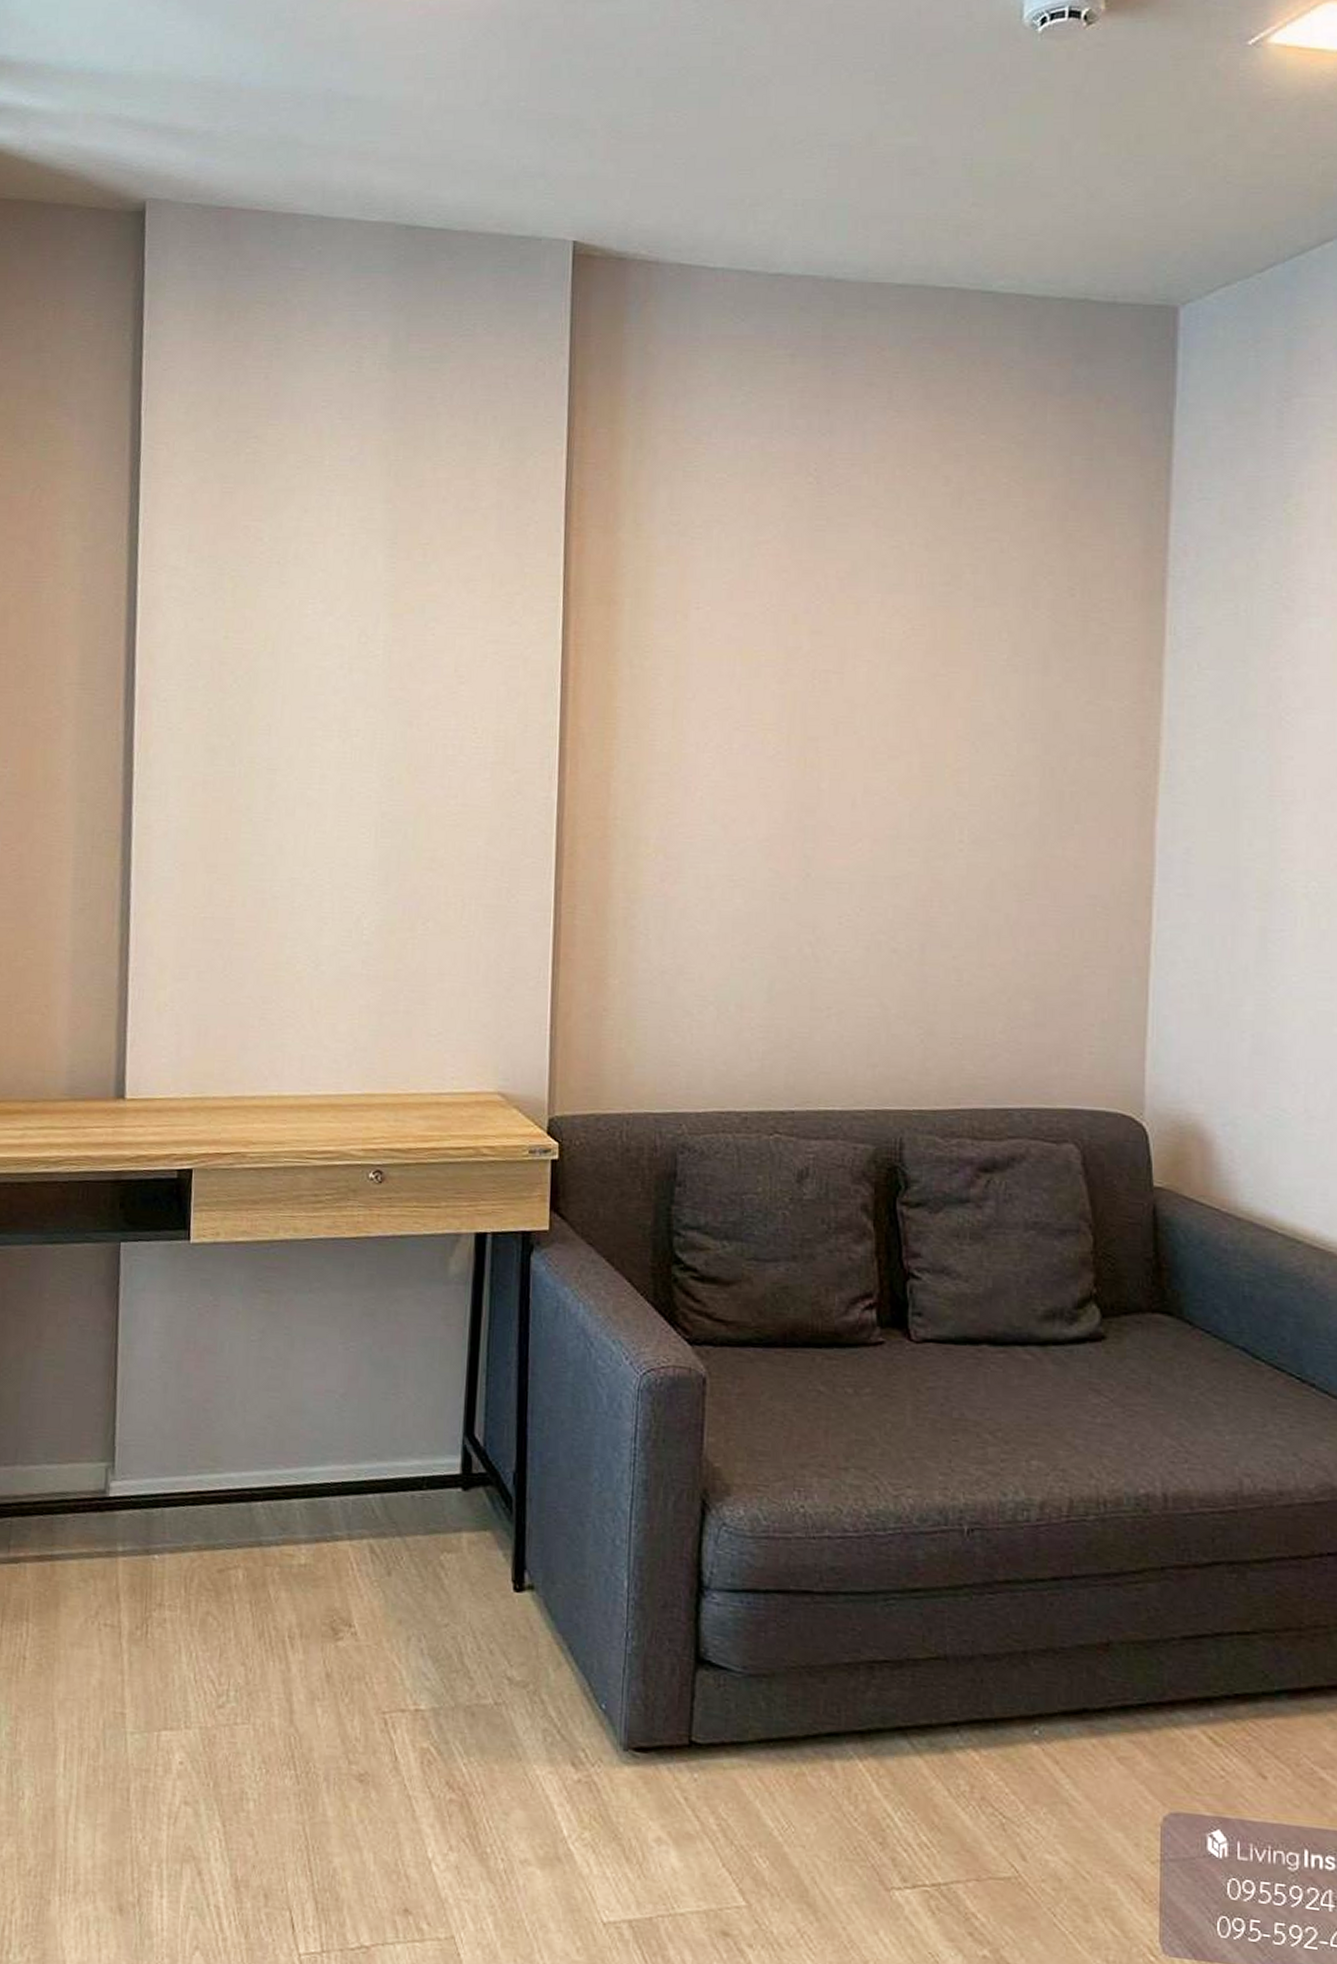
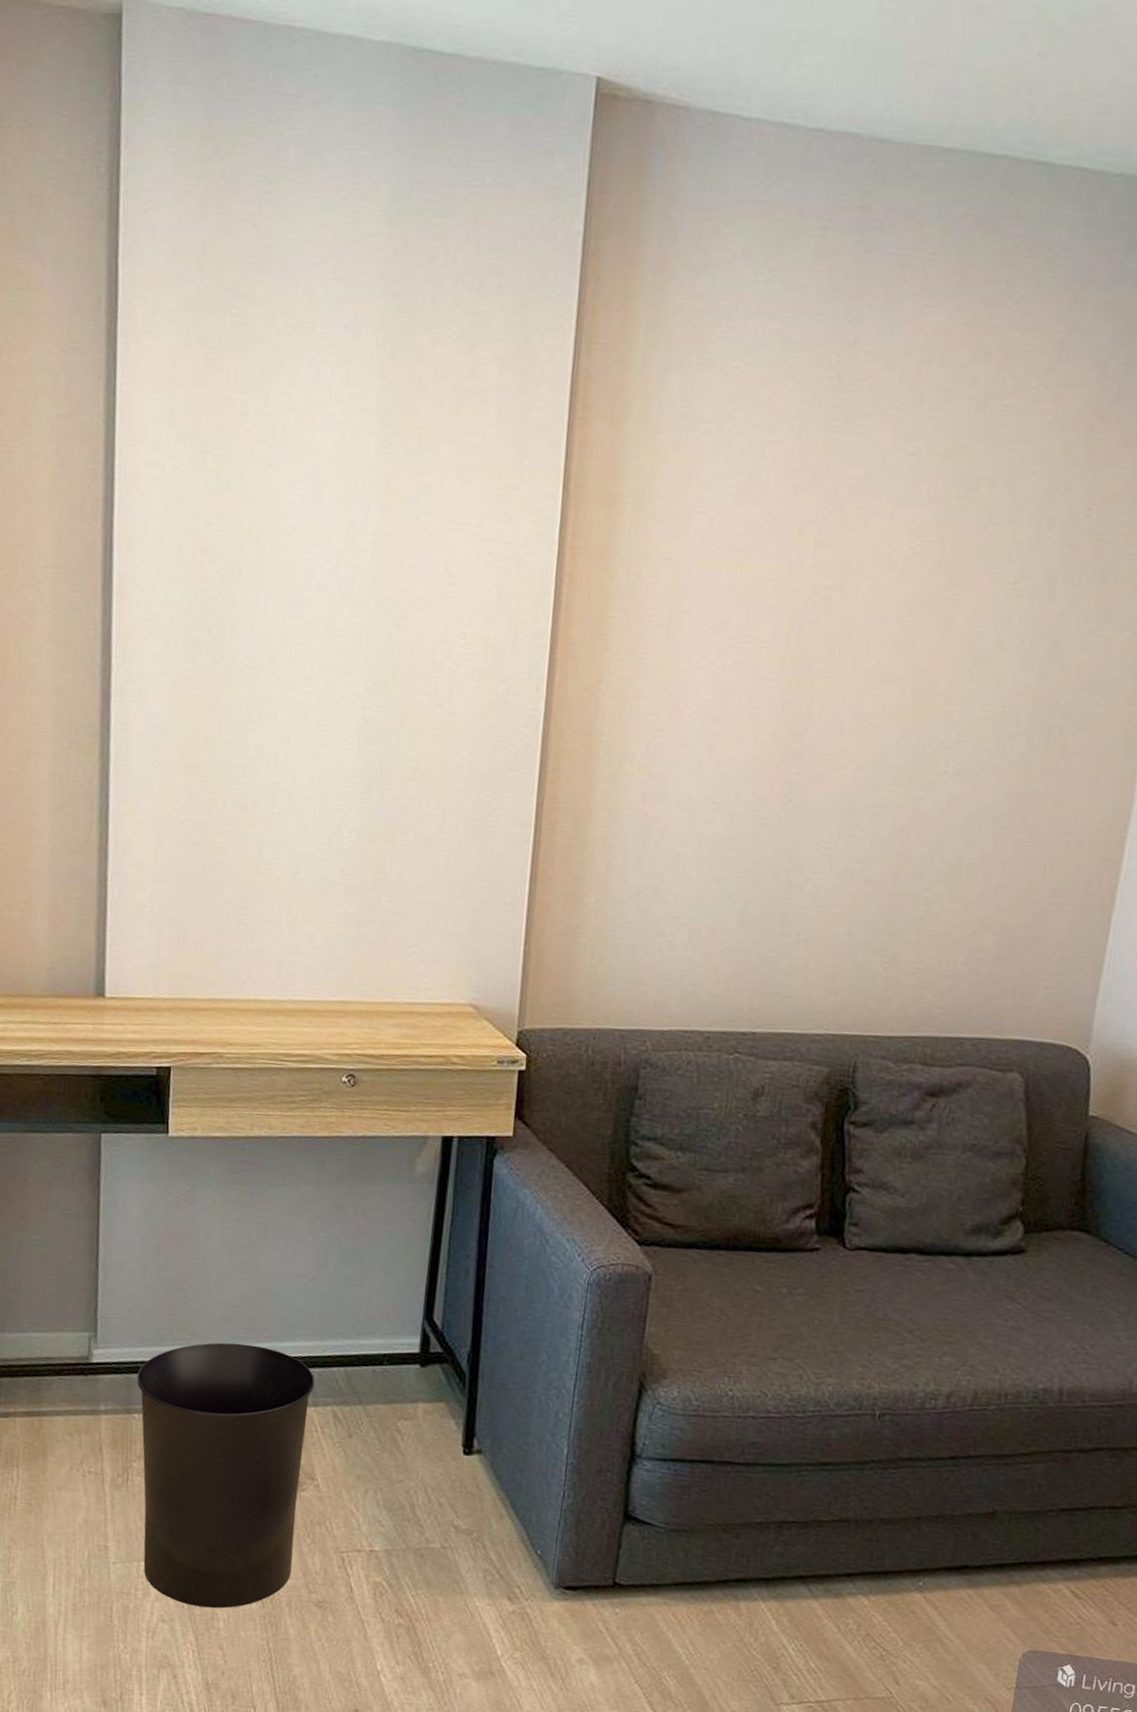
waste bin: none [157,1469,349,1786] -> present [136,1342,315,1609]

